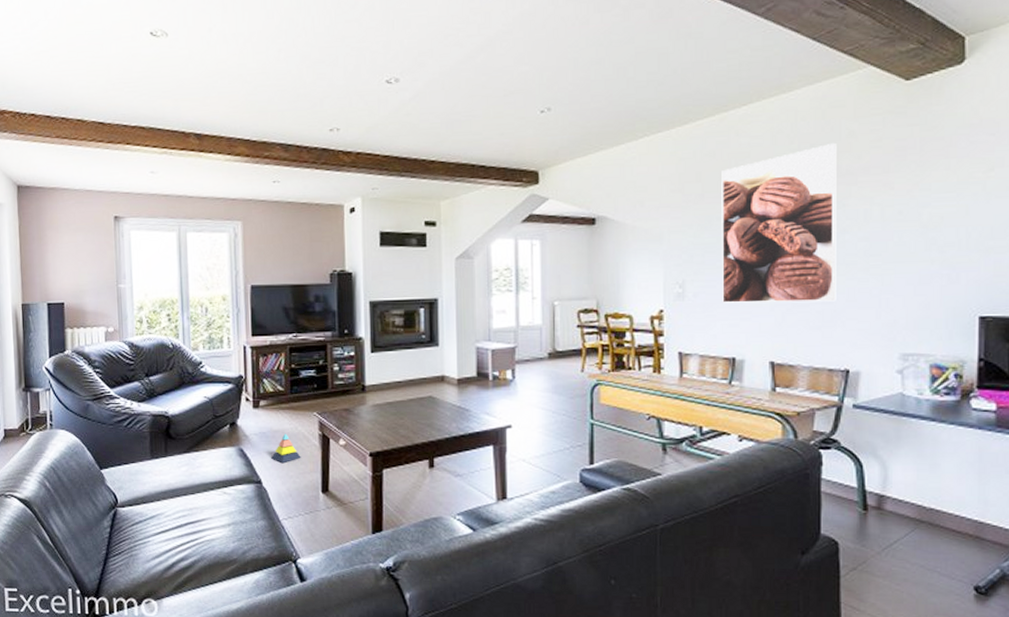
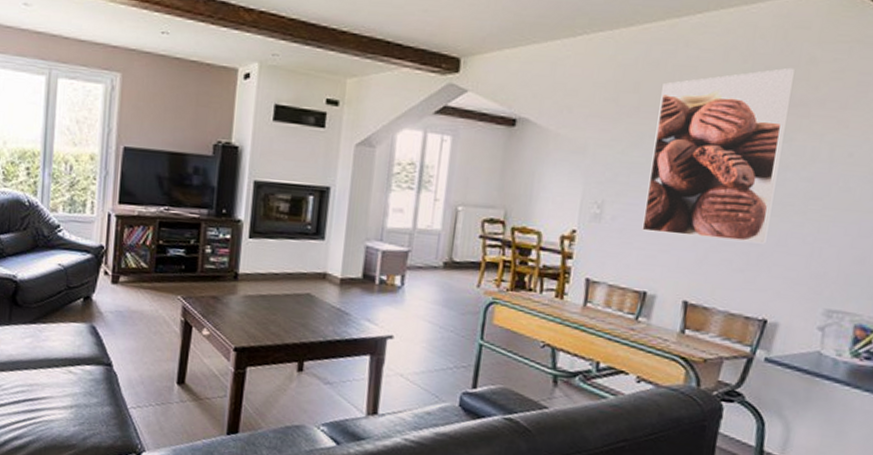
stacking toy: present [271,433,301,464] -> none [126,315,159,348]

